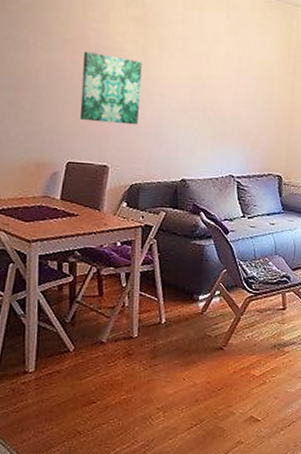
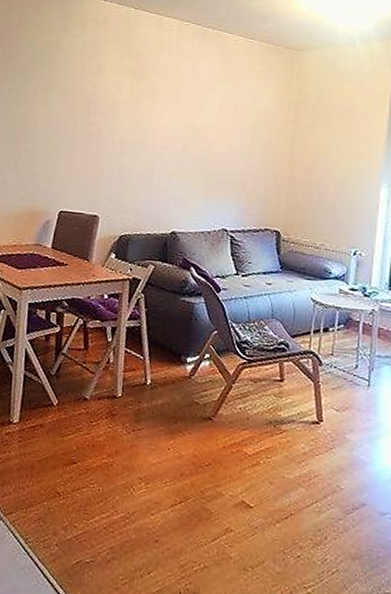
wall art: present [79,51,142,125] -> none [73,102,135,175]

